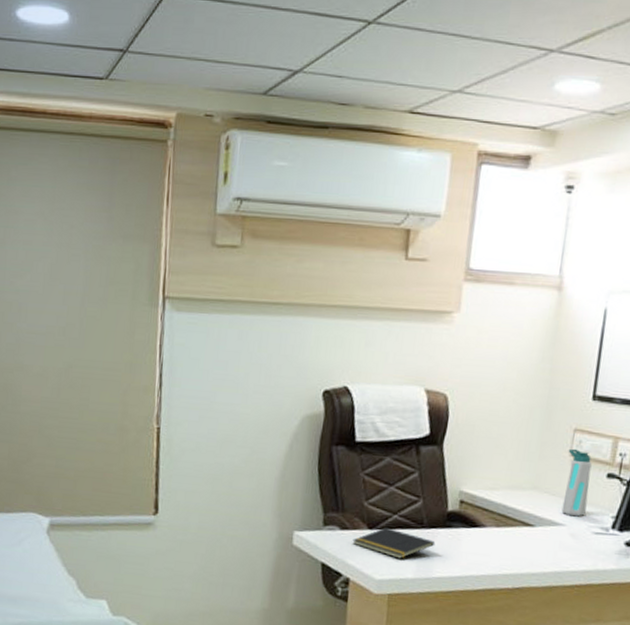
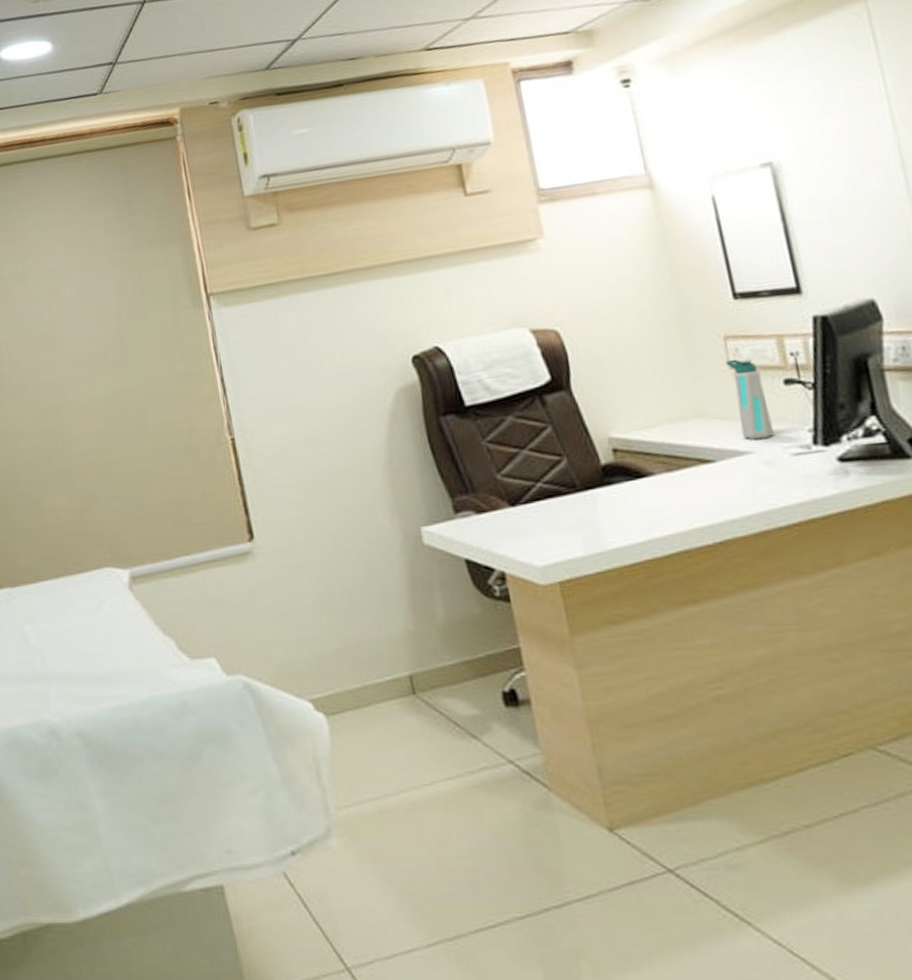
notepad: present [353,527,436,559] -> none [495,500,599,536]

